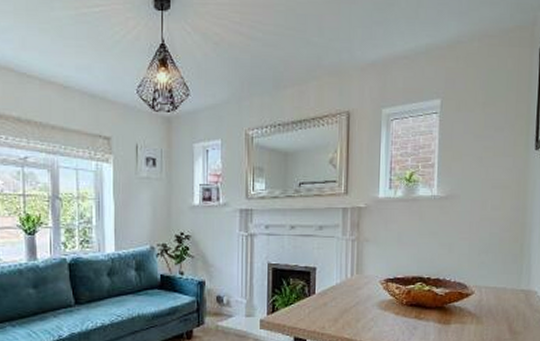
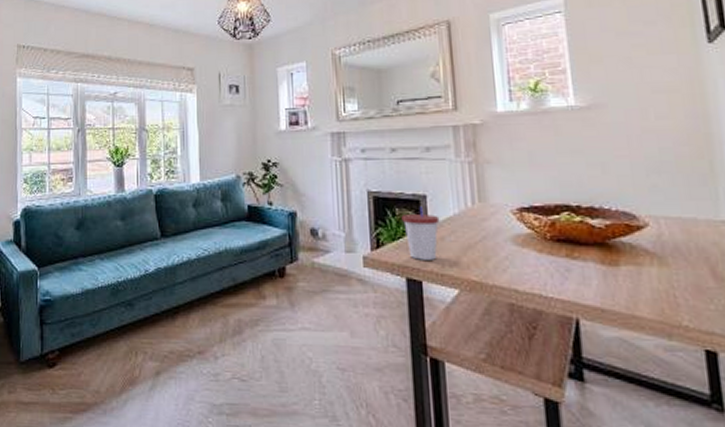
cup: none [294,277,325,322] -> present [401,207,440,260]

